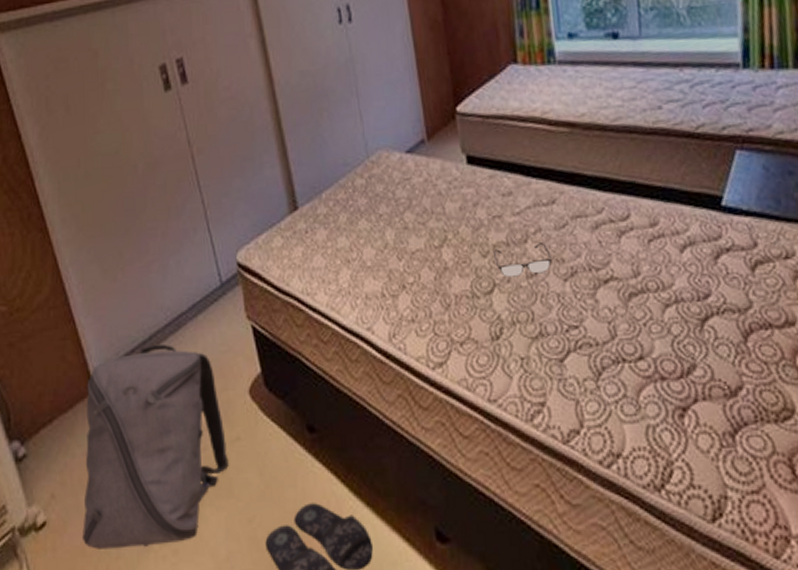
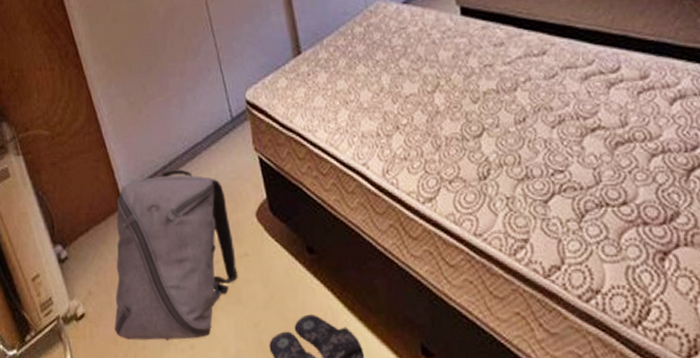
eyeglasses: present [494,243,552,278] -> none [484,91,540,123]

